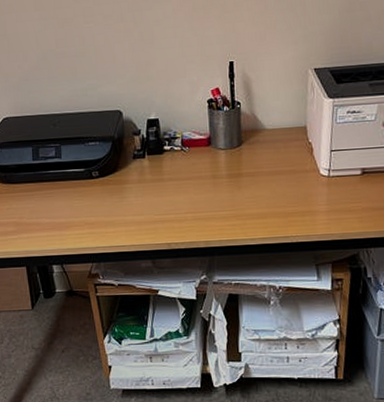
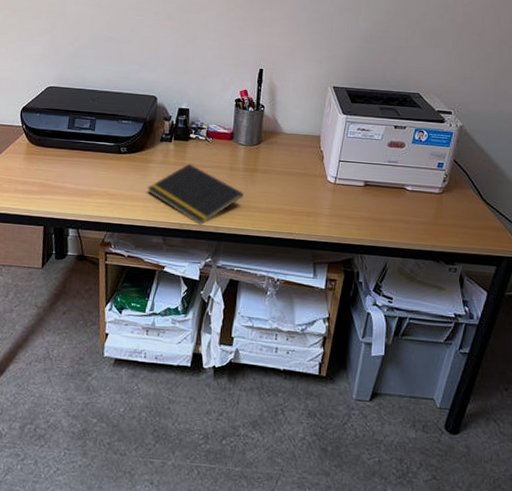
notepad: none [127,178,231,242] -> present [147,163,244,225]

